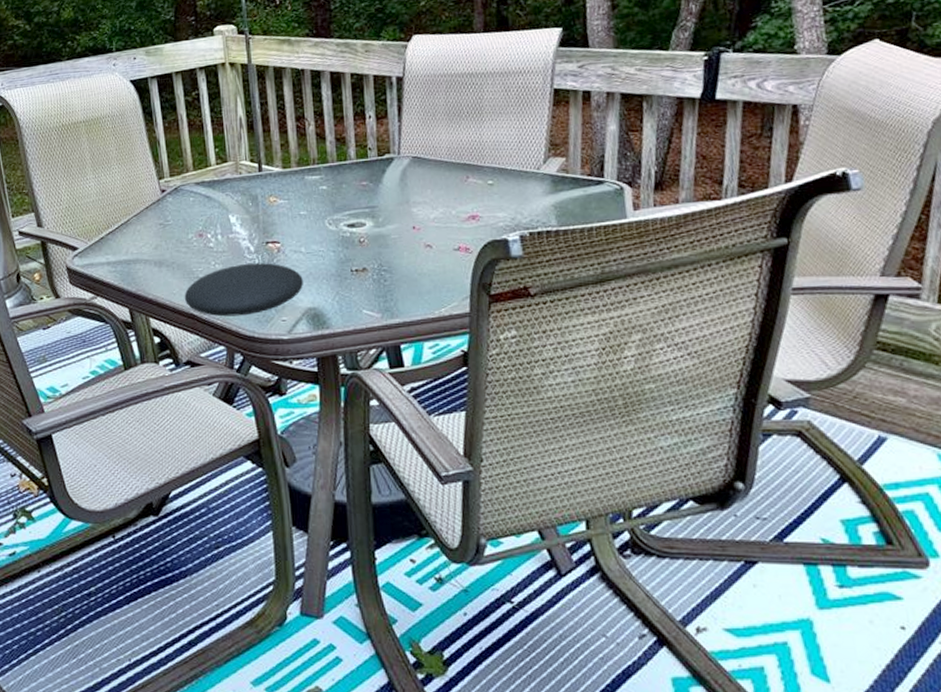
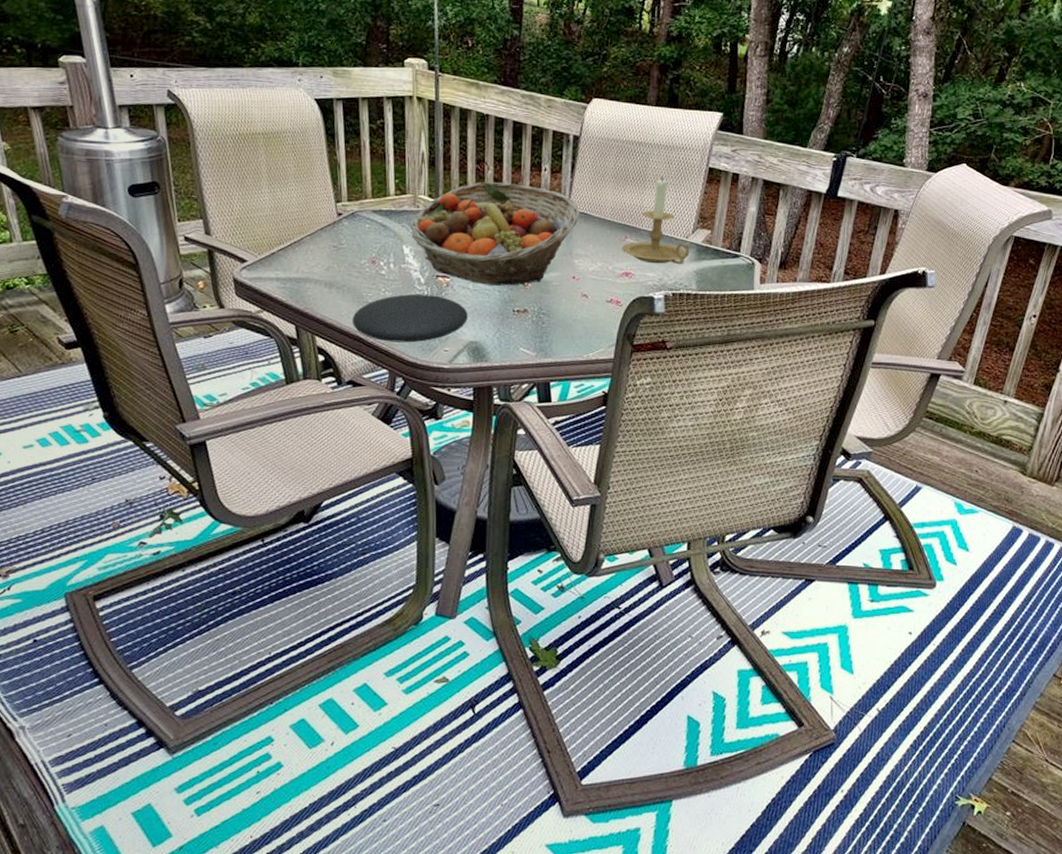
fruit basket: none [234,136,412,247] -> present [410,181,579,286]
candle holder: none [464,106,544,203] -> present [622,176,691,265]

